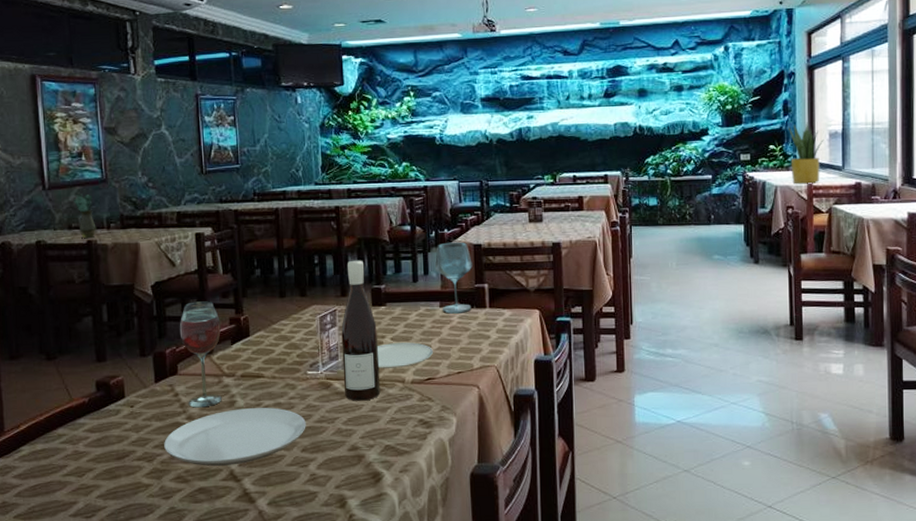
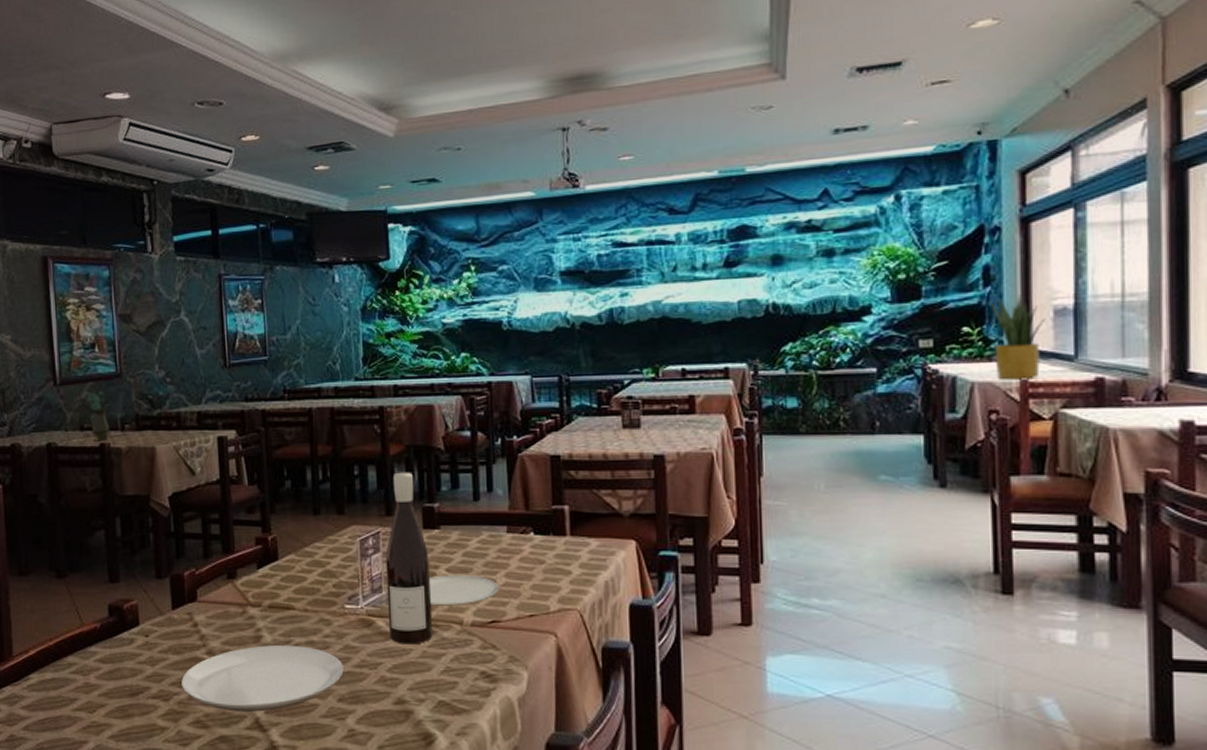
wineglass: present [179,301,222,408] -> none [199,517,246,642]
wine glass: present [435,242,473,314] -> none [501,451,549,541]

